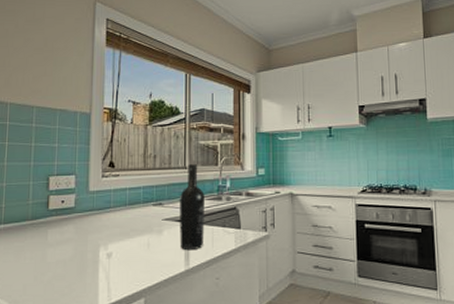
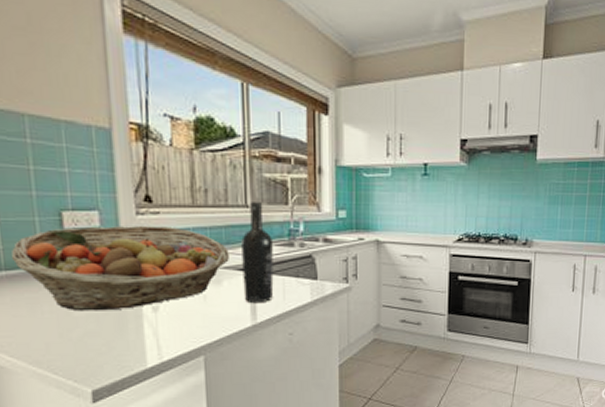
fruit basket: none [9,185,169,258] -> present [10,225,229,311]

